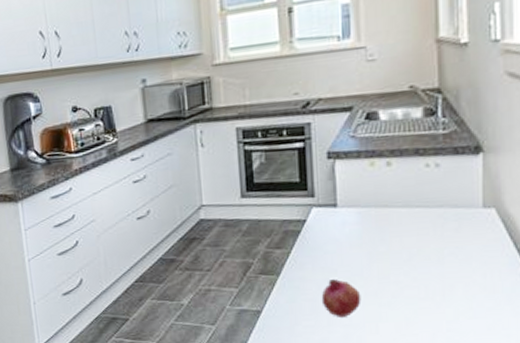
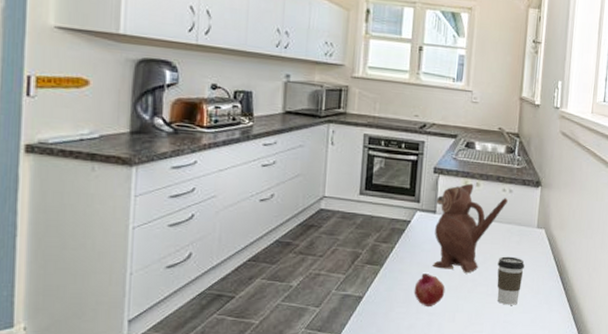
teapot: none [335,163,434,275] -> present [432,183,508,274]
coffee cup: none [429,248,469,310] -> present [497,256,525,305]

